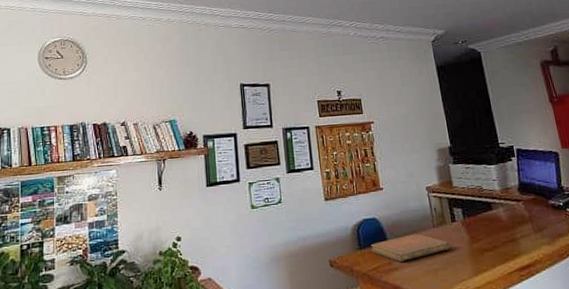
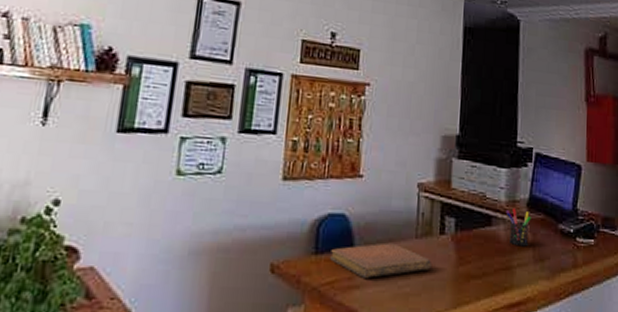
pen holder: none [501,193,527,223] -> present [505,207,531,247]

